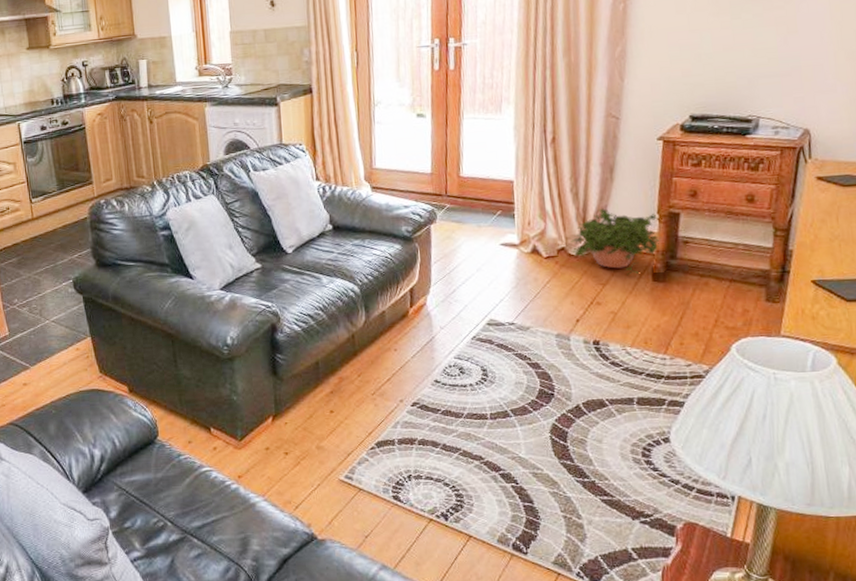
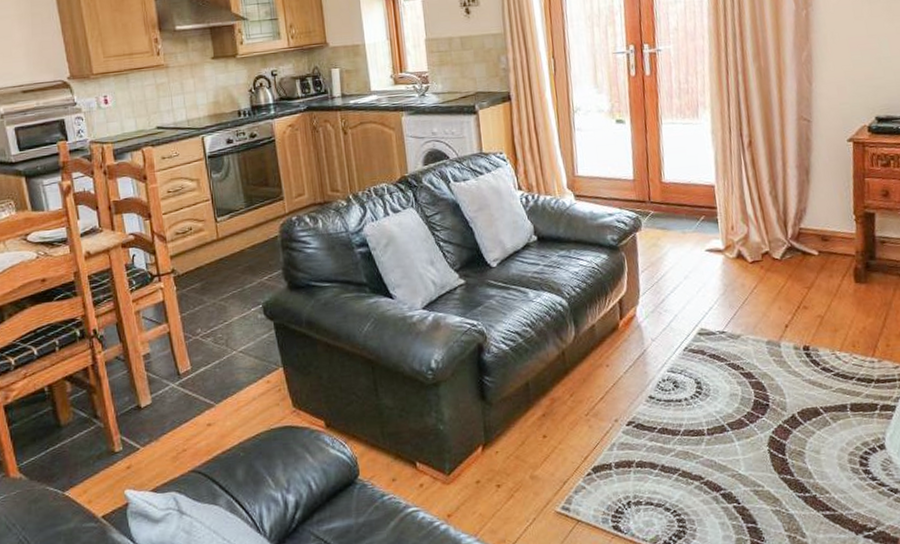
potted plant: present [571,208,660,276] -> none [774,210,859,278]

